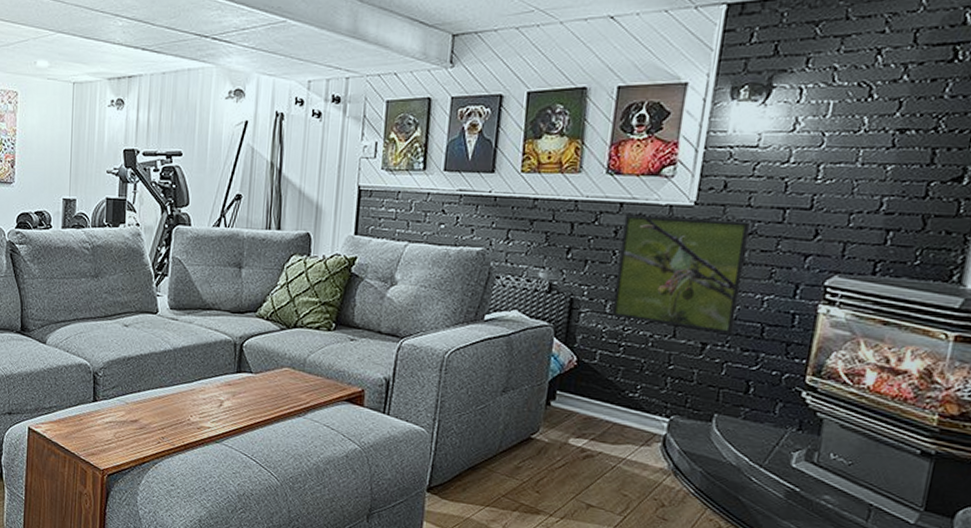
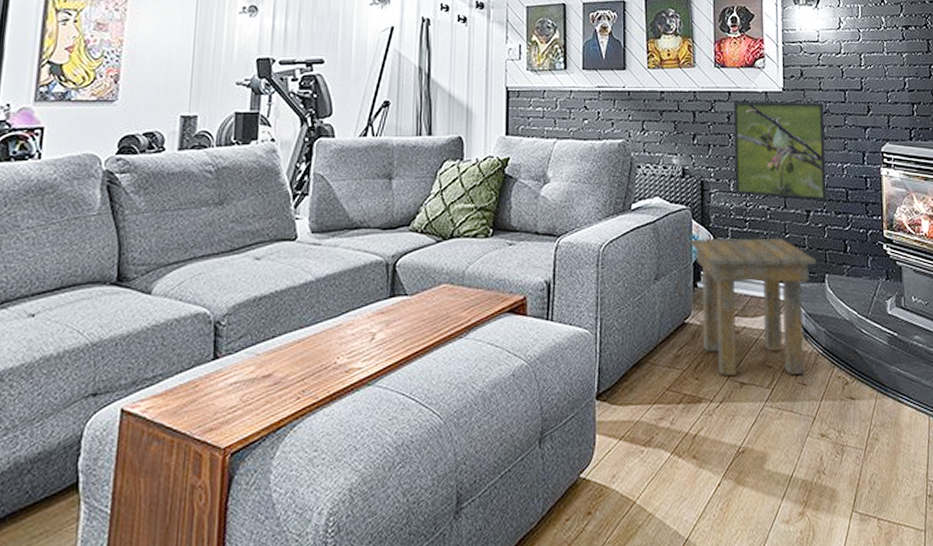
side table: none [548,356,705,509] -> present [690,237,817,376]

